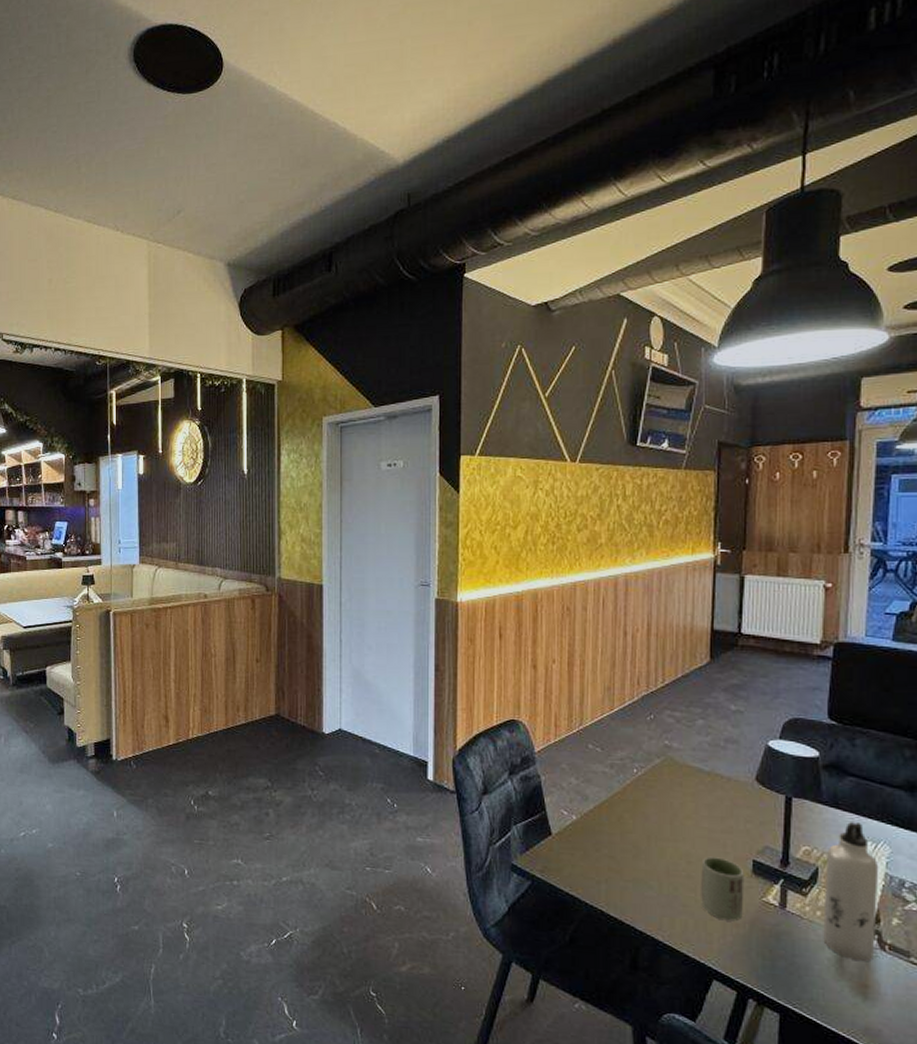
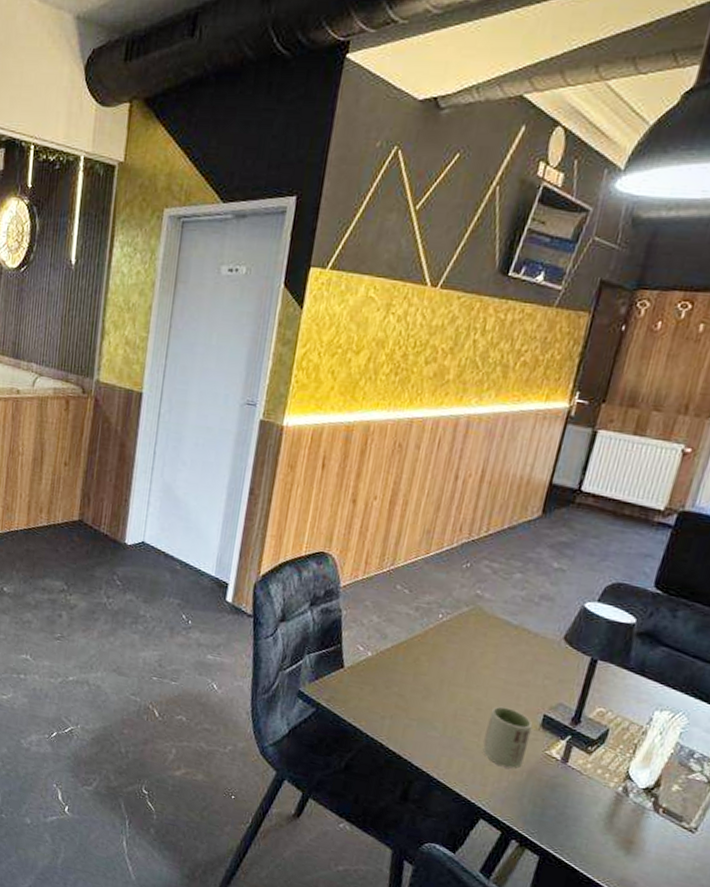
water bottle: present [823,821,879,962] -> none [598,689,672,821]

